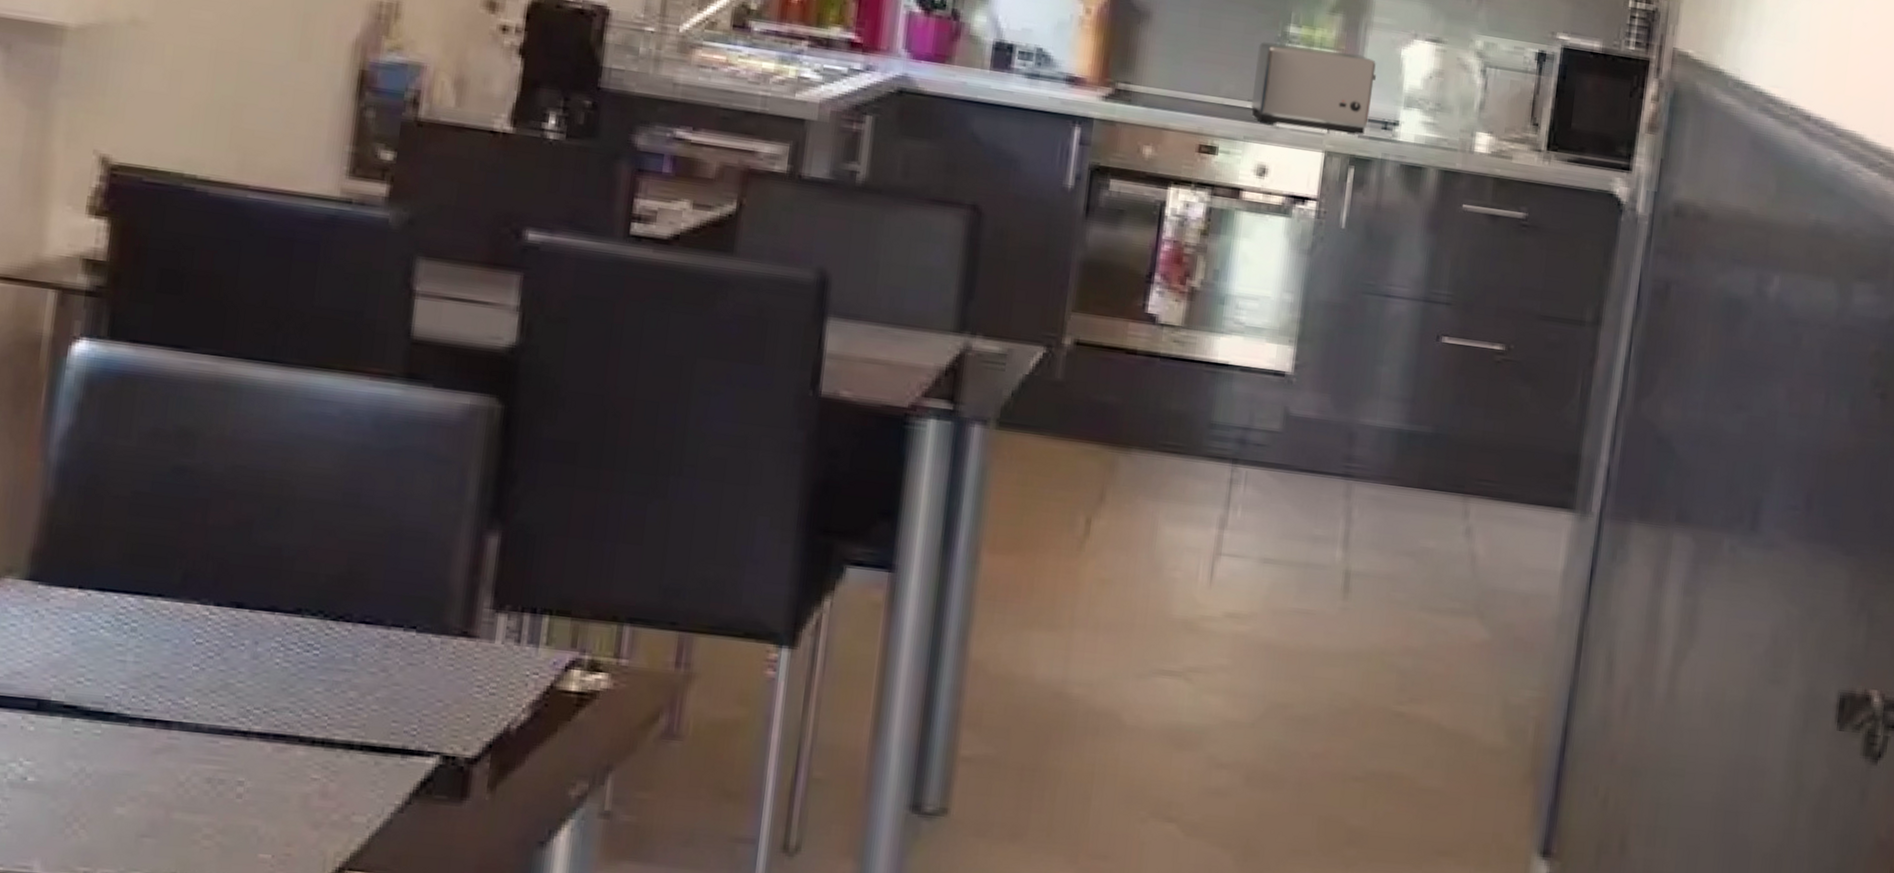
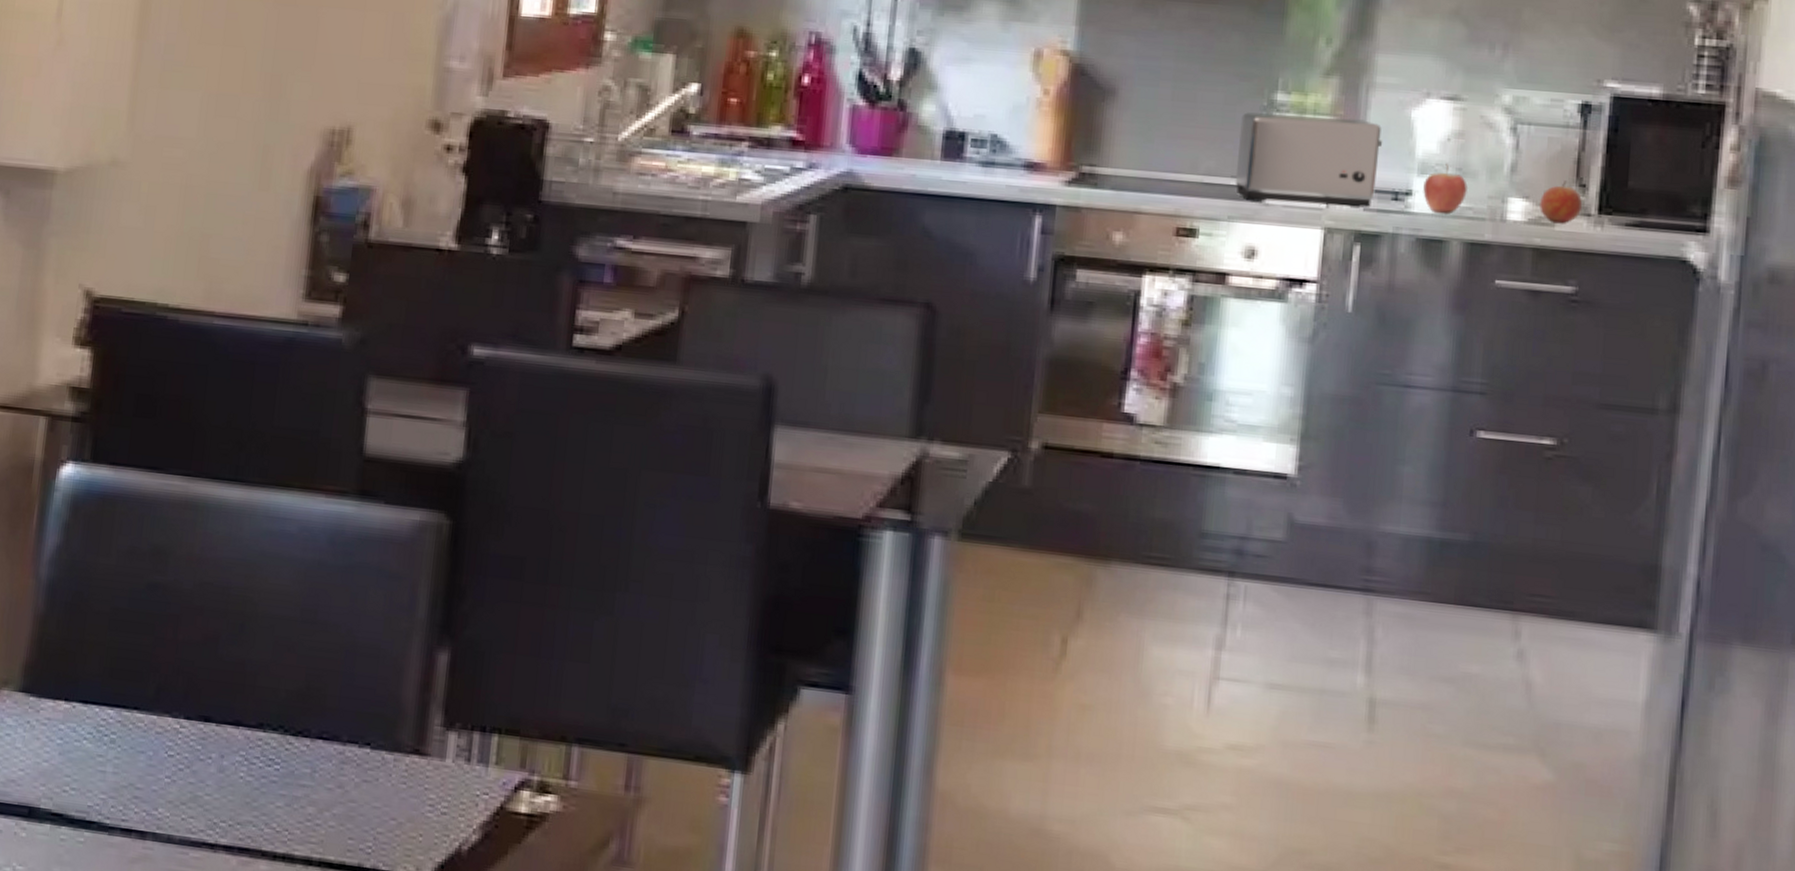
fruit: none [1407,98,1444,145] -> present [1423,163,1468,215]
fruit: none [1501,119,1535,159] -> present [1540,180,1583,225]

